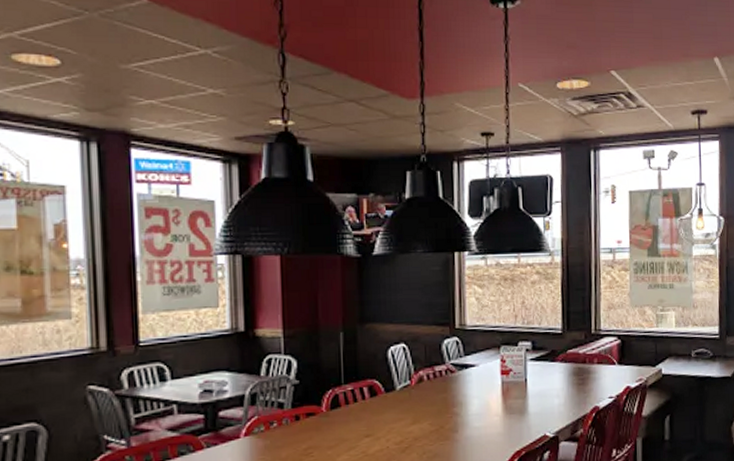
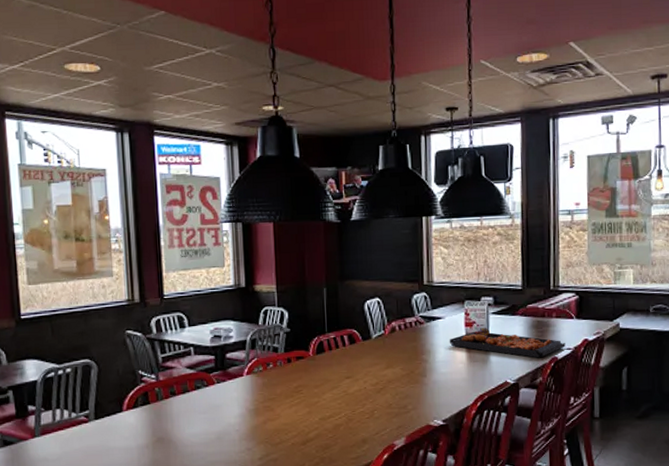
food tray: none [483,376,607,408] -> present [449,328,565,358]

